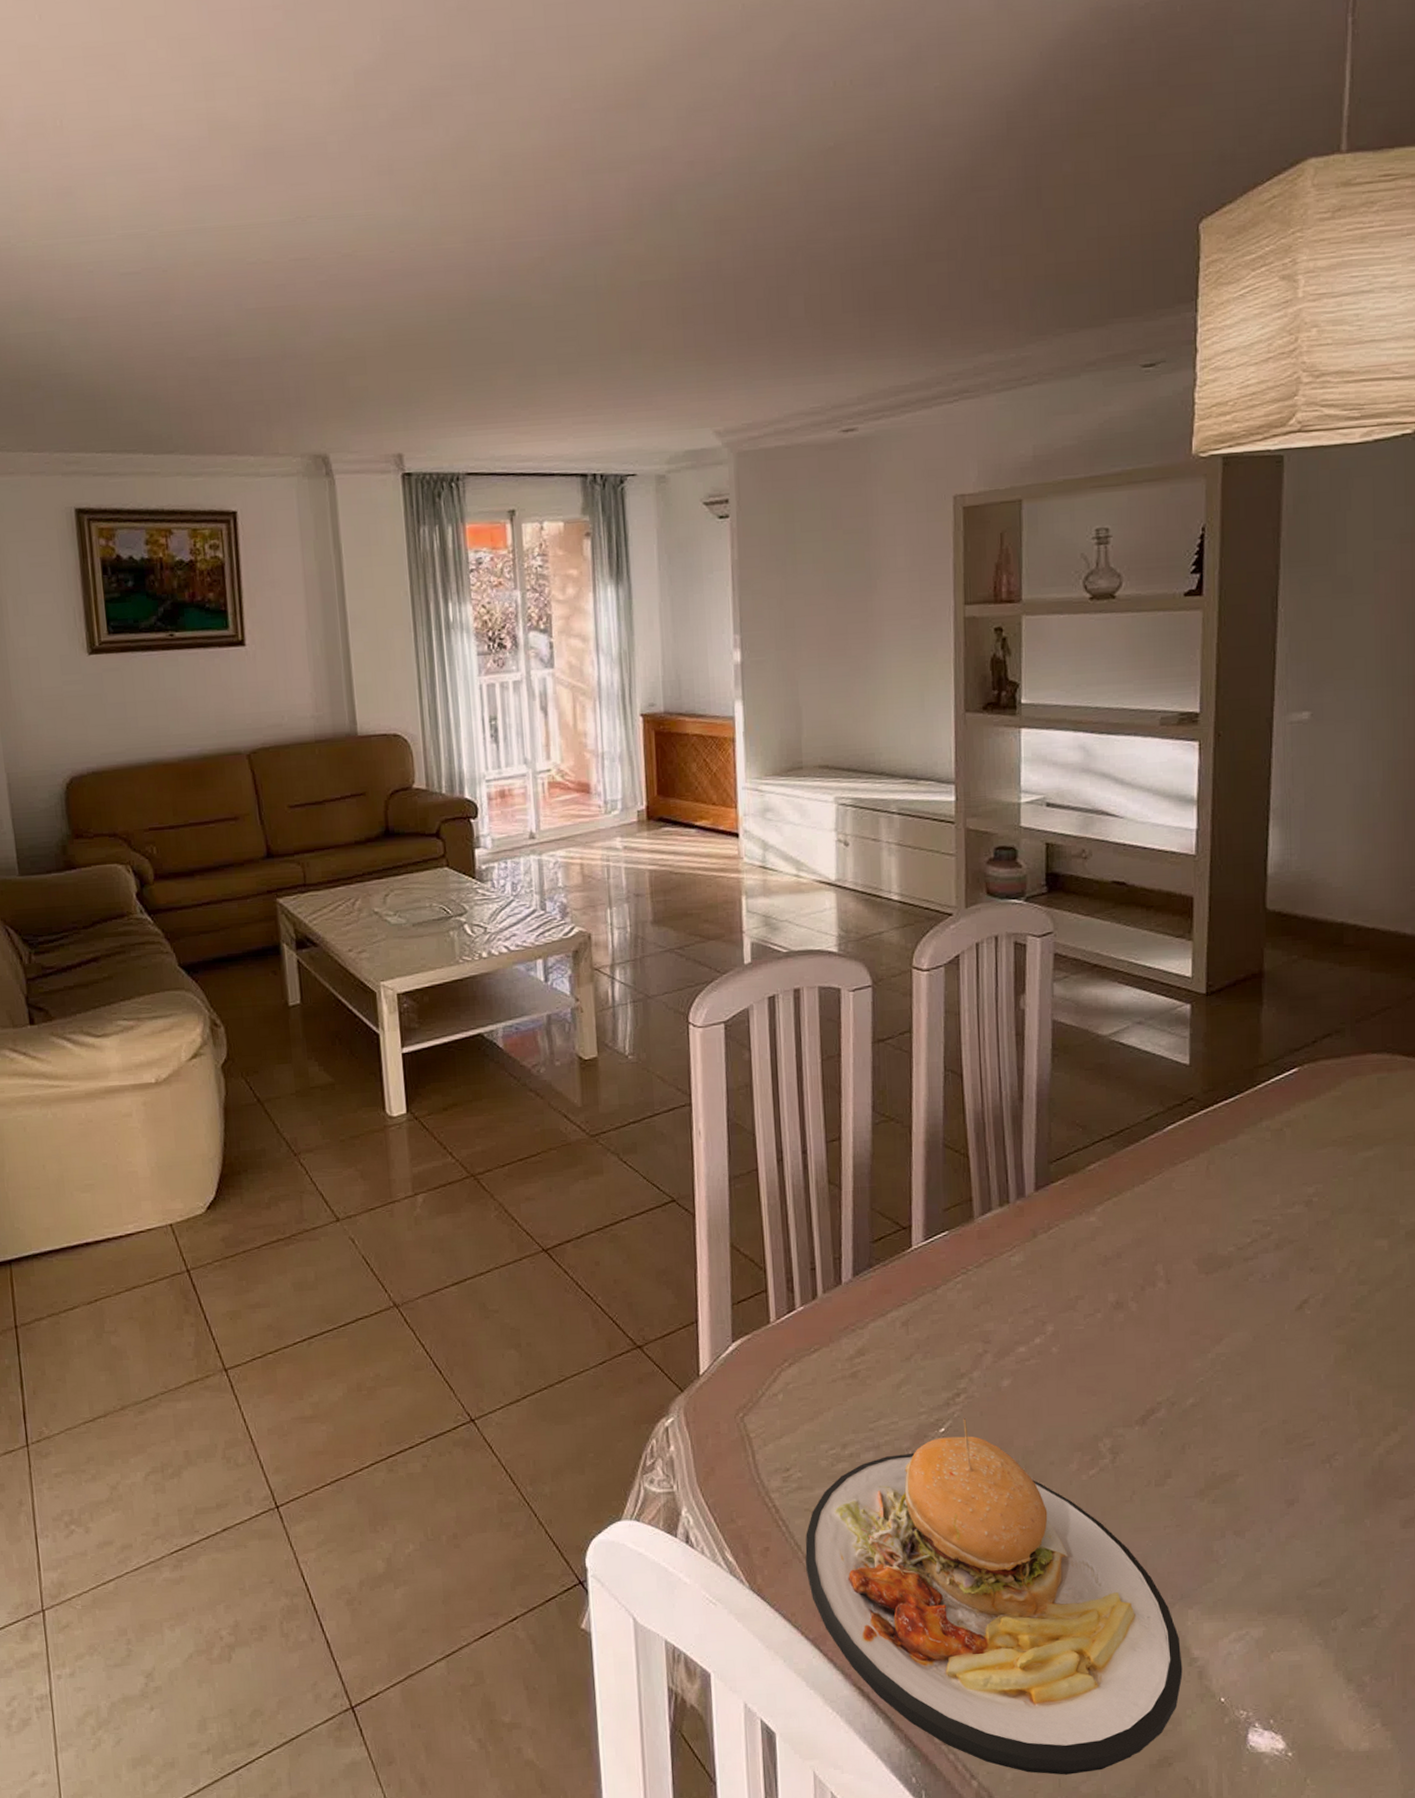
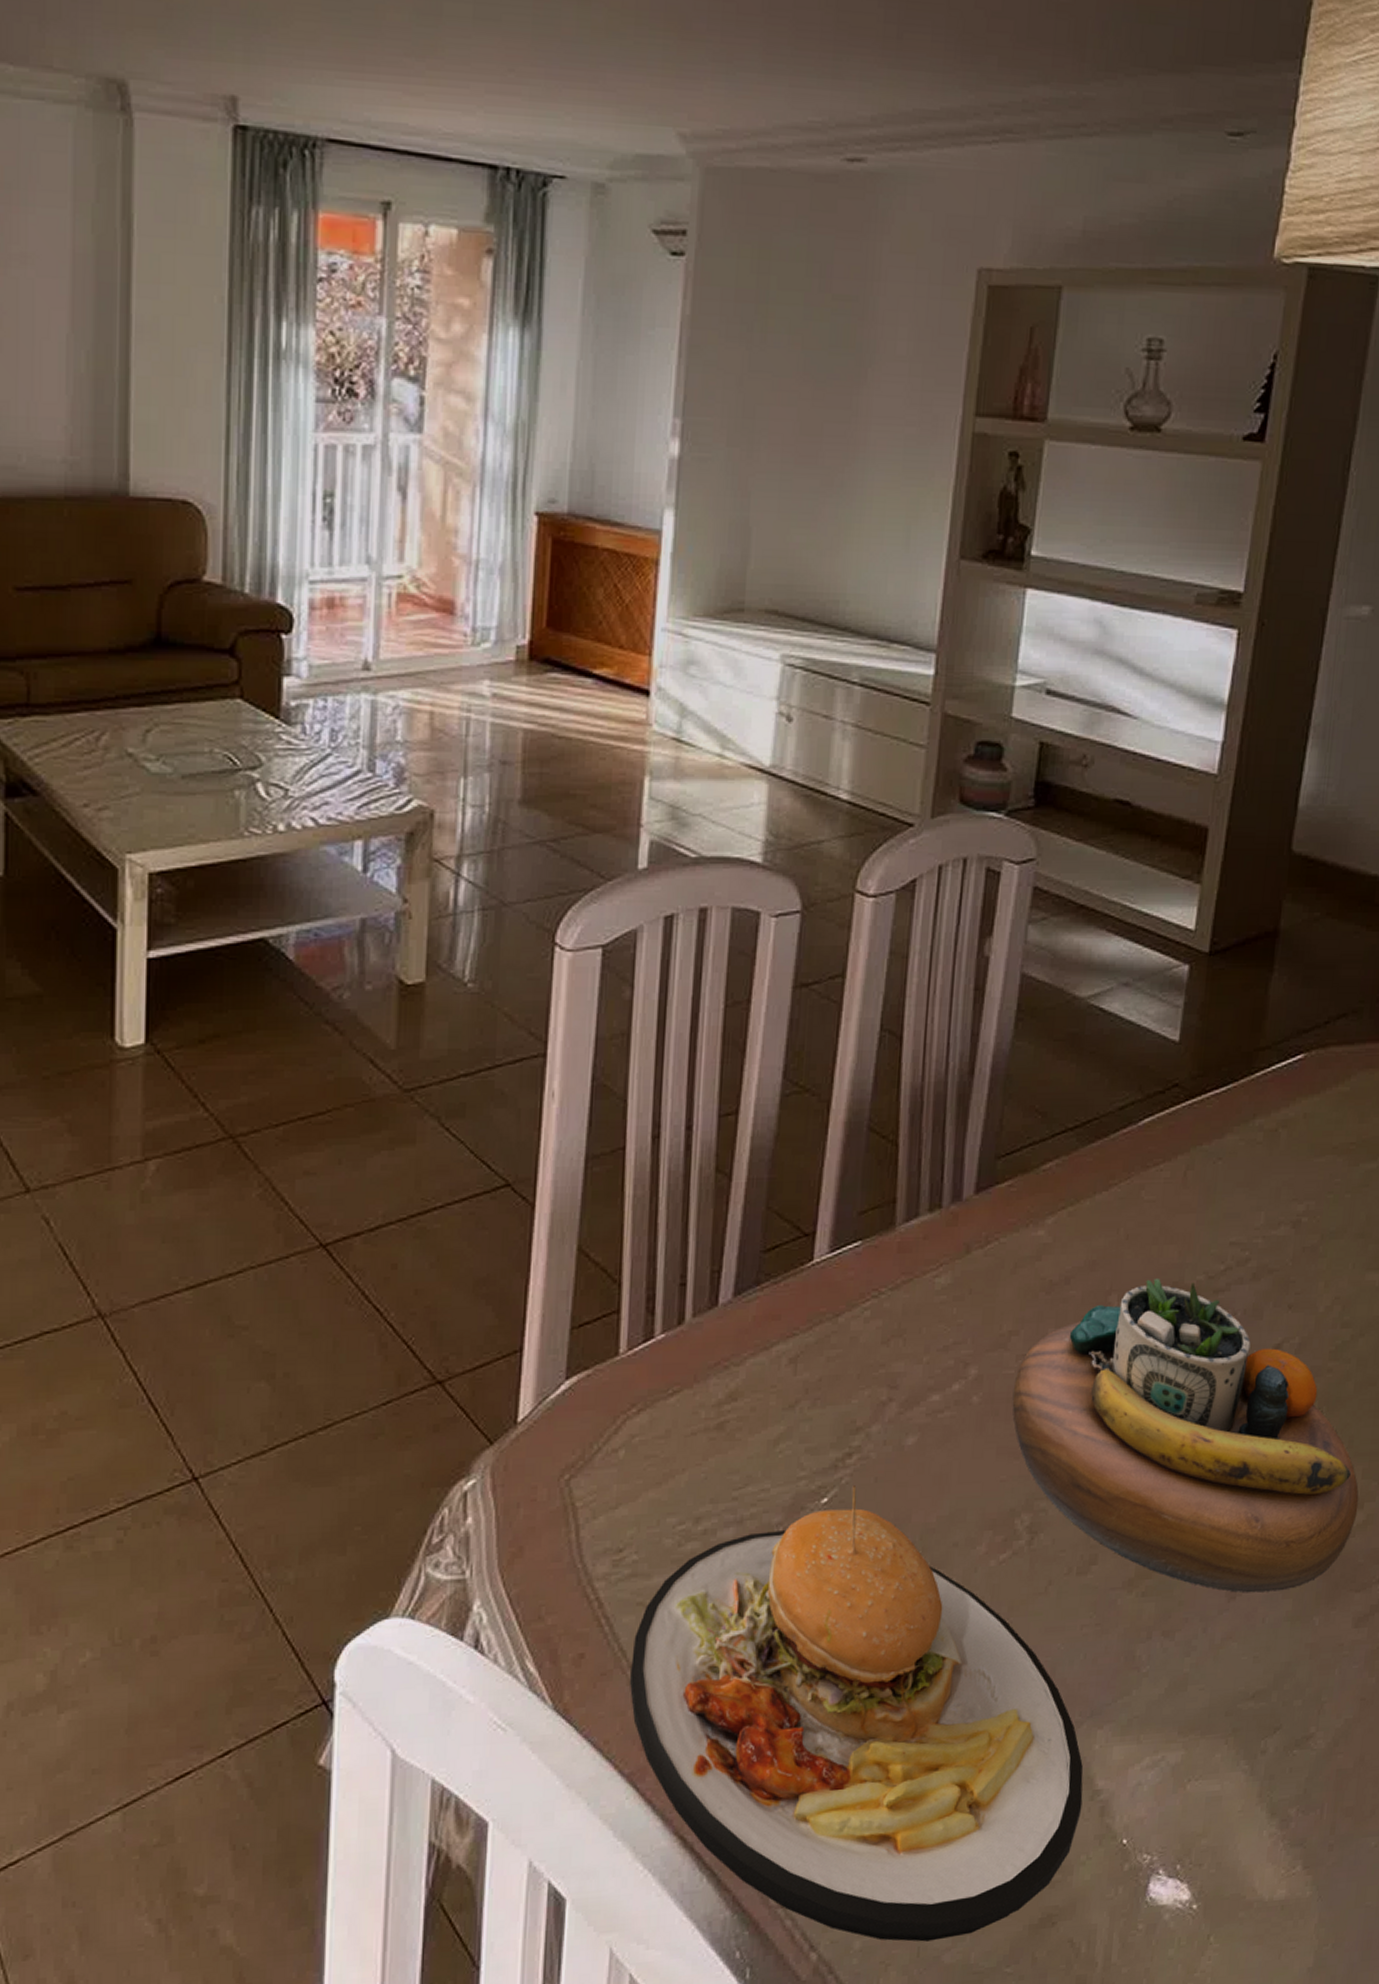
decorative bowl: none [1084,1250,1393,1500] -> present [1012,1277,1359,1593]

